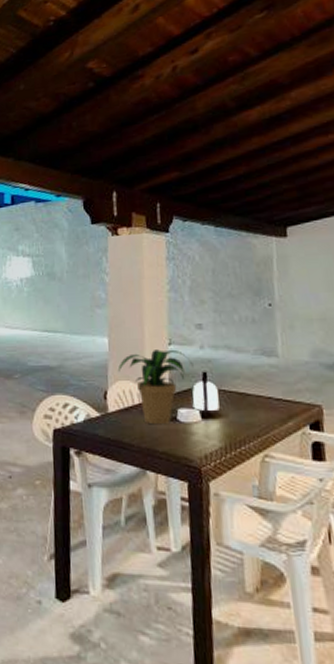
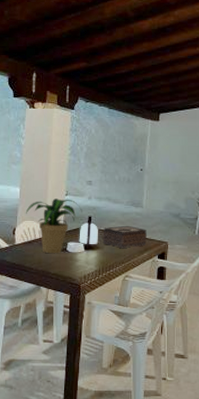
tissue box: none [224,383,290,417] -> present [102,225,147,249]

